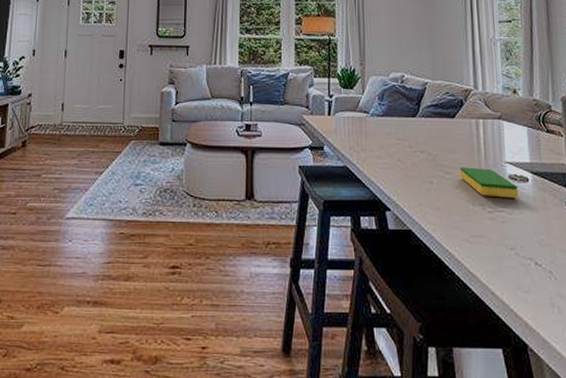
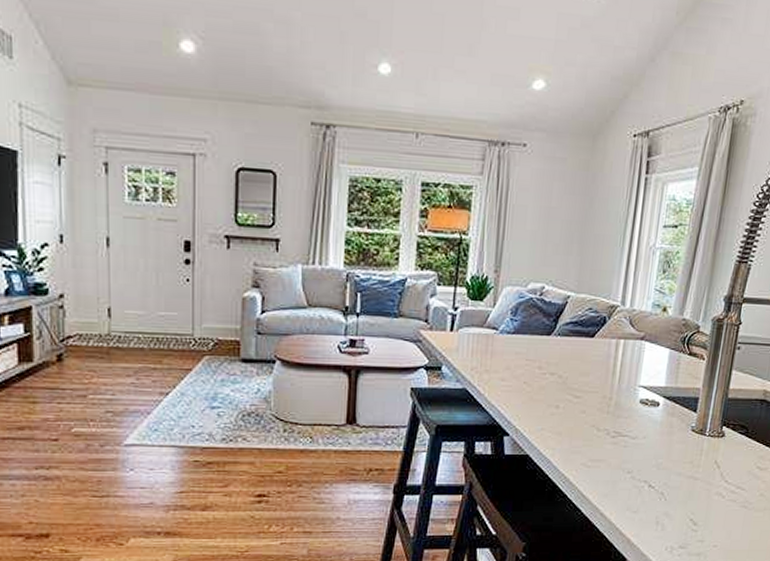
dish sponge: present [459,167,519,198] -> none [588,390,648,423]

